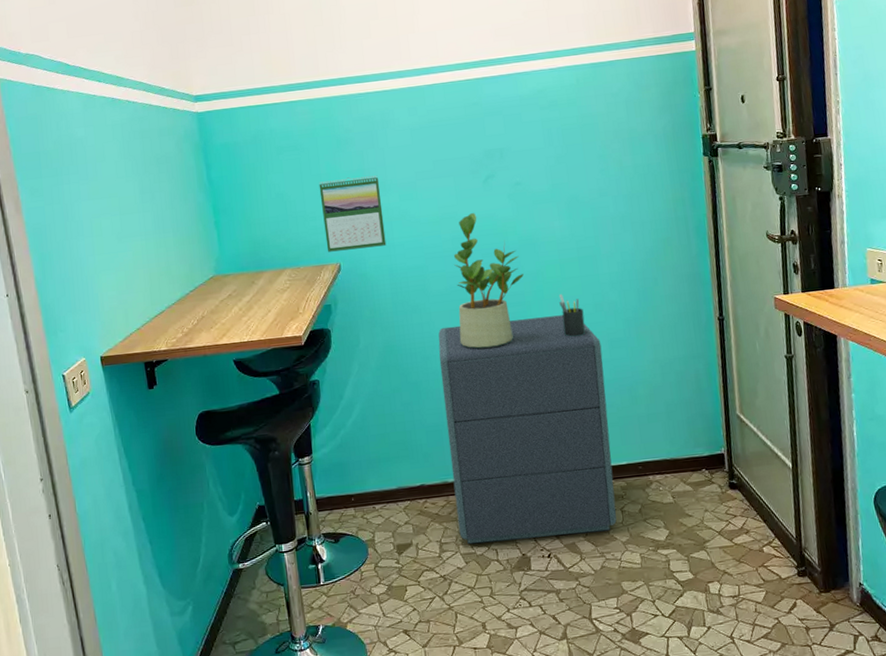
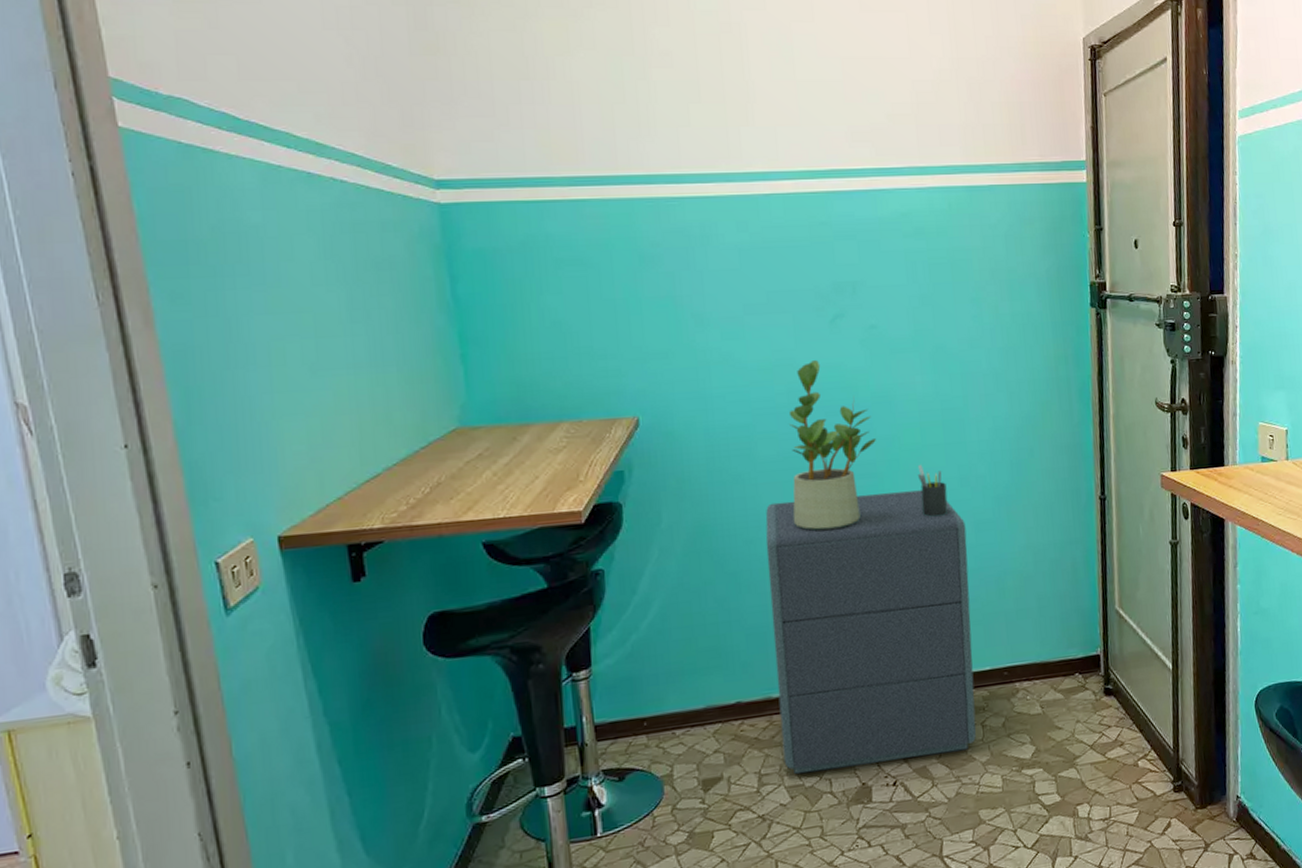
calendar: present [319,175,387,252] -> none [612,305,702,402]

